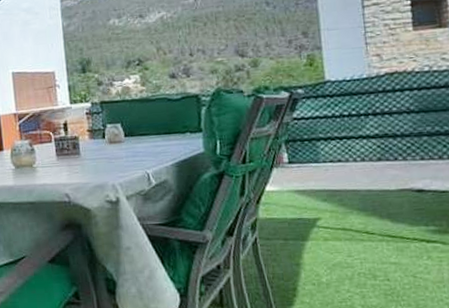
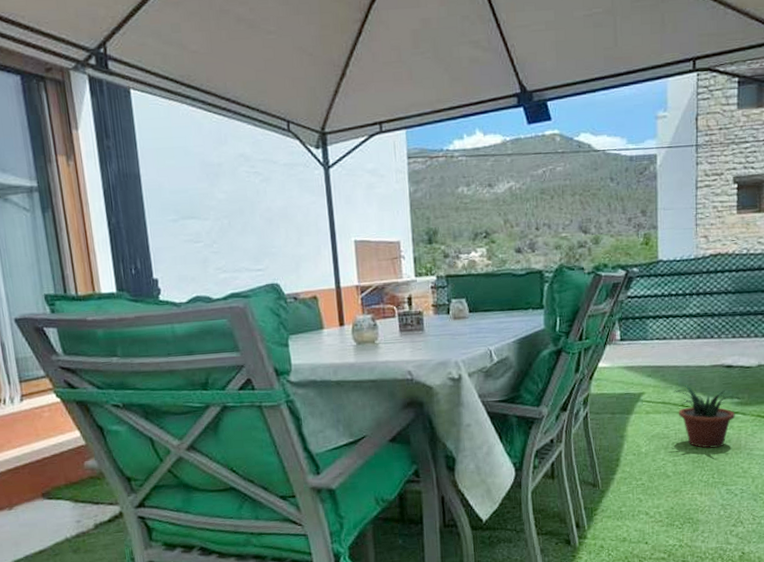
potted plant: none [354,210,438,281] -> present [673,385,741,449]

